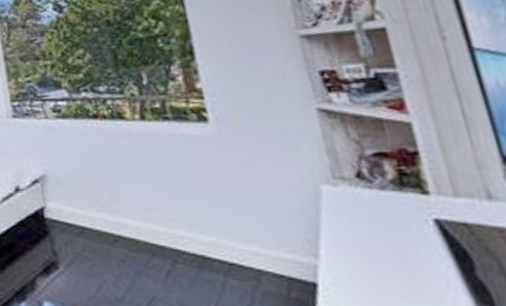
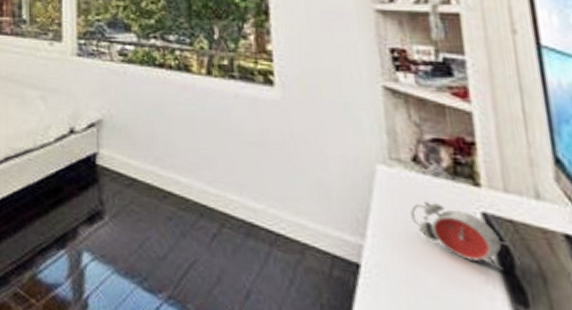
alarm clock: none [361,214,466,273] -> present [411,201,509,270]

